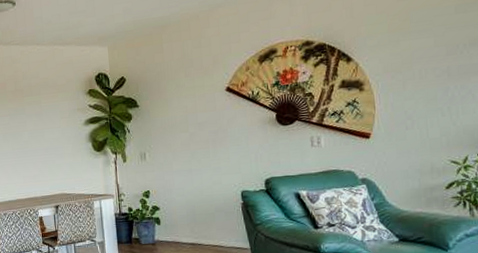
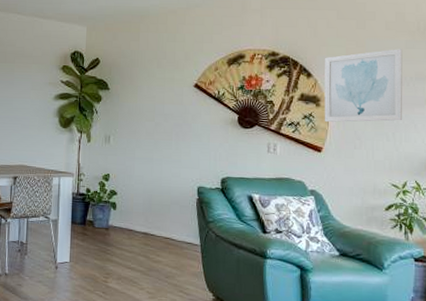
wall art: none [365,15,457,107] -> present [324,49,403,123]

